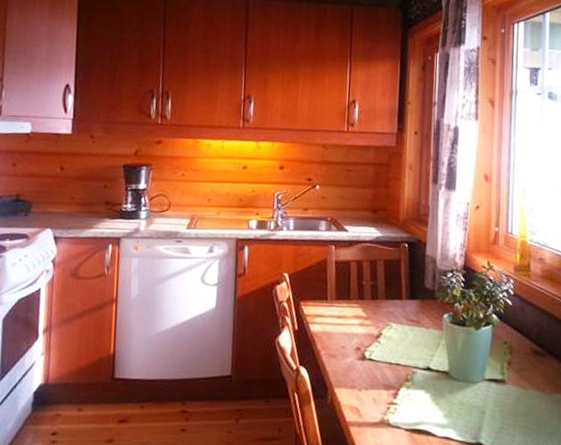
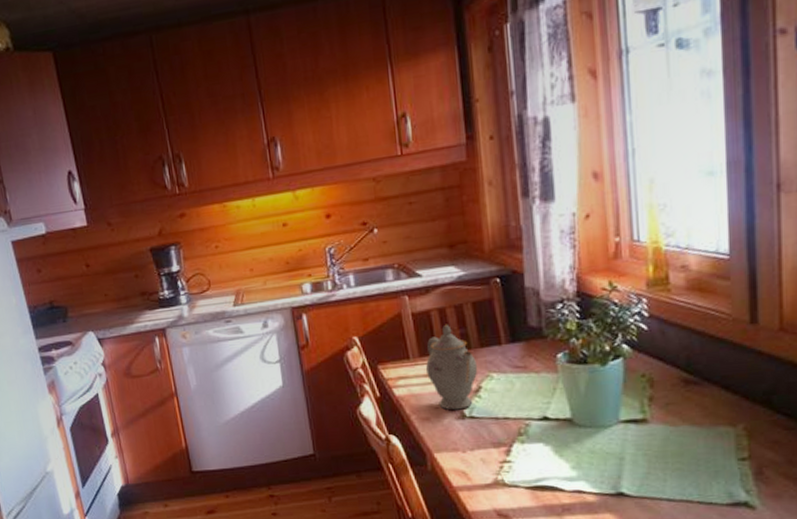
teapot: none [340,275,381,352] -> present [426,324,478,410]

